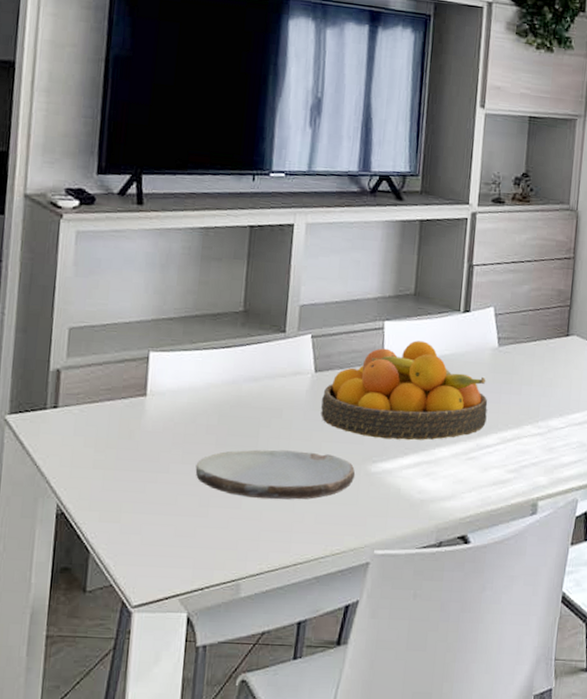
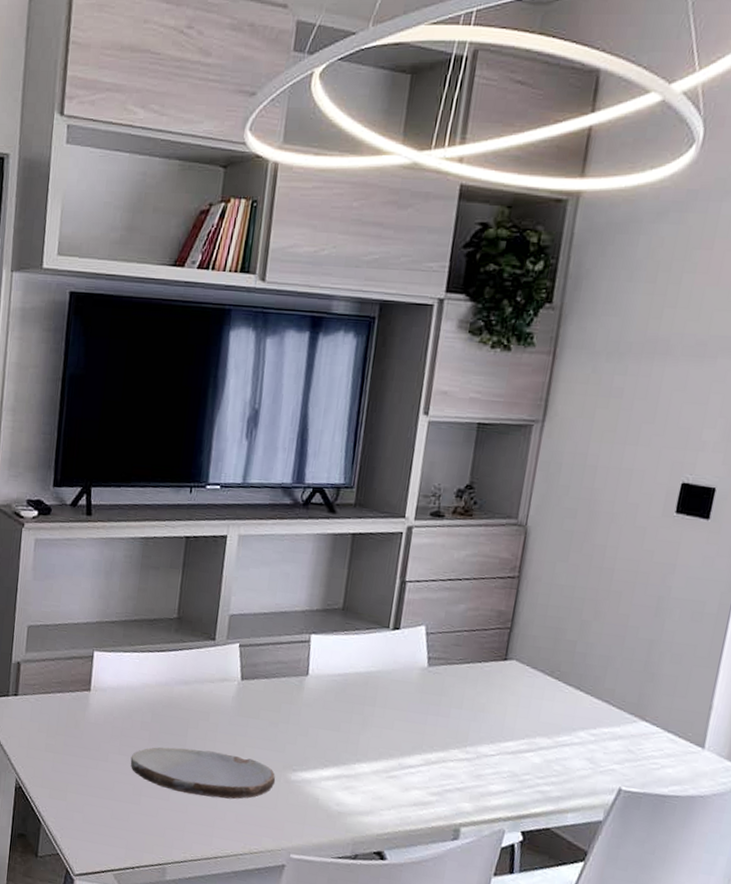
fruit bowl: present [321,340,488,441] -> none [245,655,413,755]

